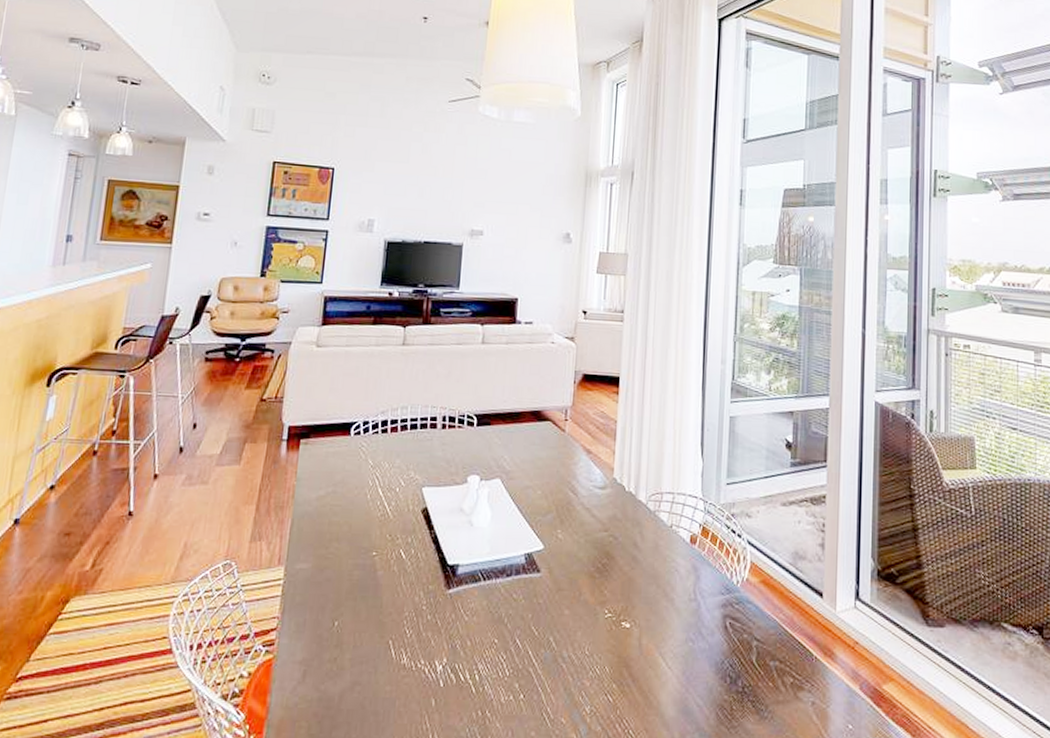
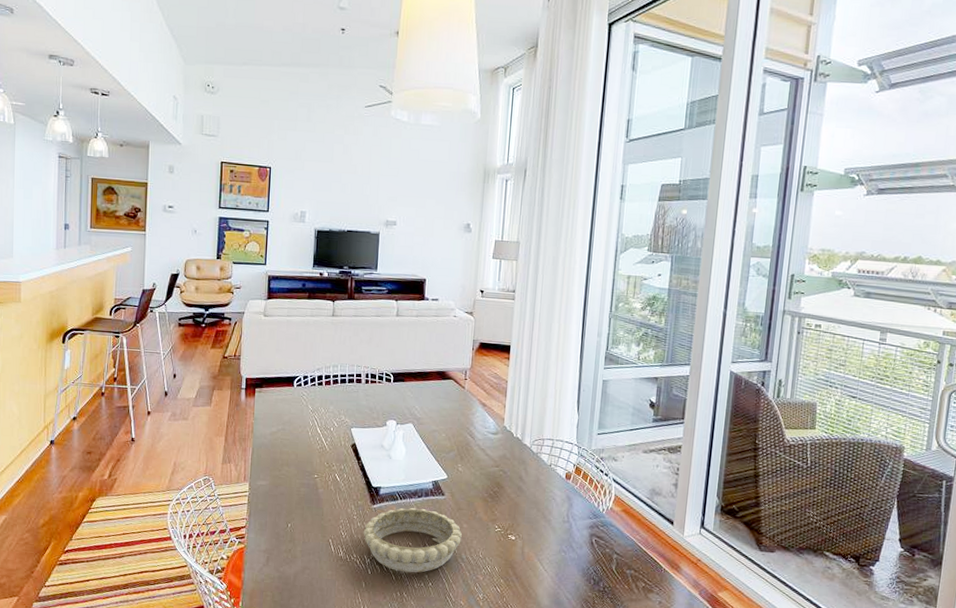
decorative bowl: none [434,590,562,682] -> present [363,507,462,573]

